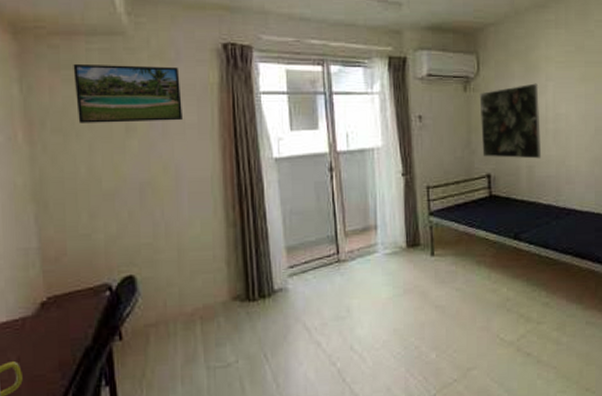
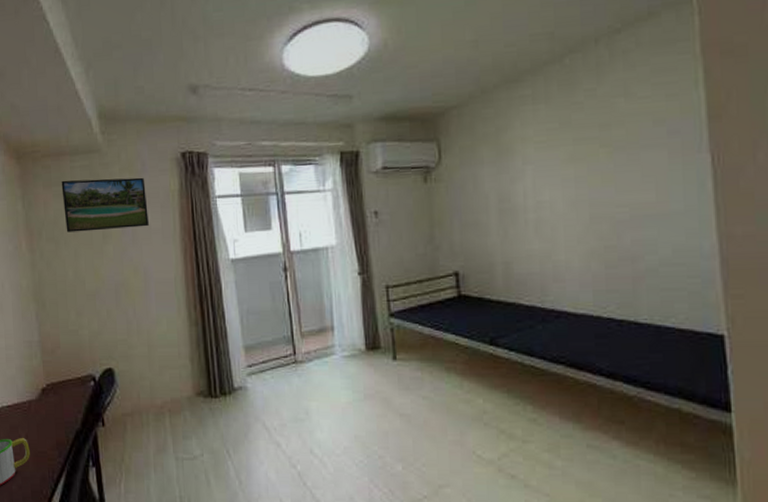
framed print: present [479,83,541,159] -> none [442,168,520,254]

